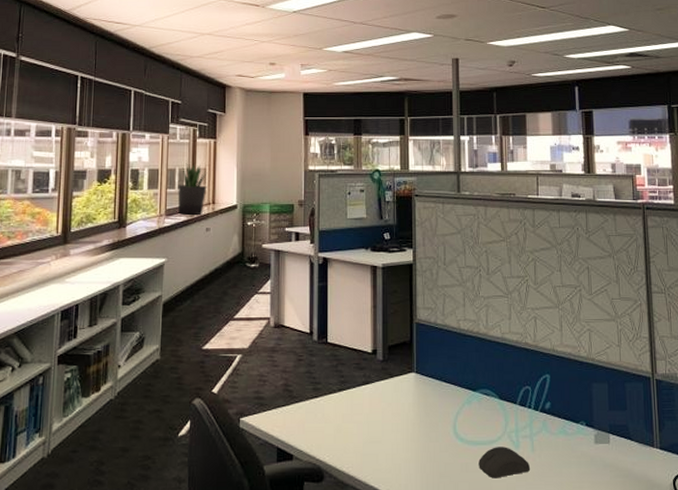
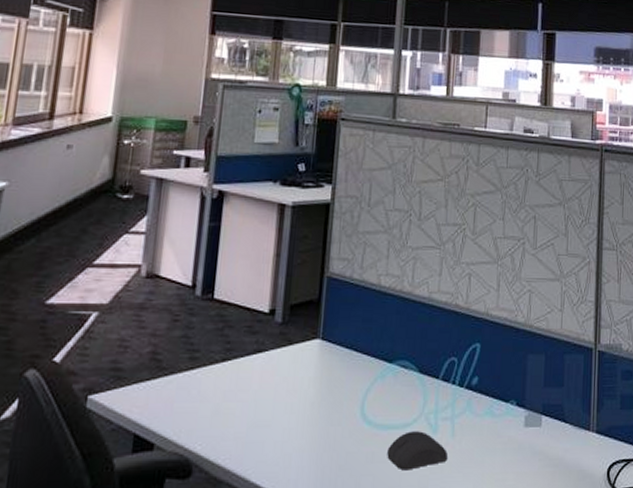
planter: present [177,160,208,215] -> none [31,55,77,127]

